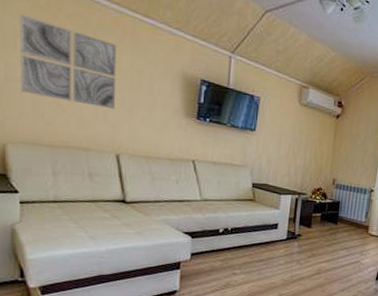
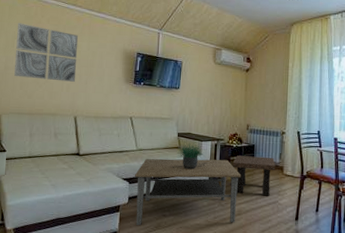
coffee table: none [199,211,323,284] -> present [135,158,241,225]
potted plant: none [252,192,283,225] -> present [178,140,205,170]
side table: none [314,212,361,256] -> present [232,155,275,196]

